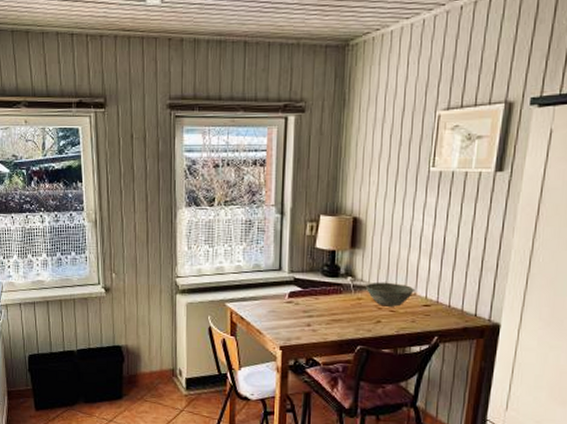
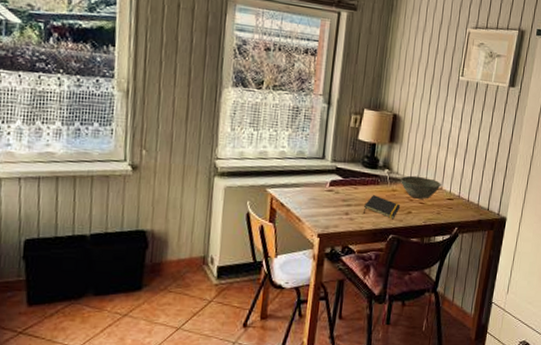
notepad: none [327,305,368,329] -> present [364,195,401,218]

